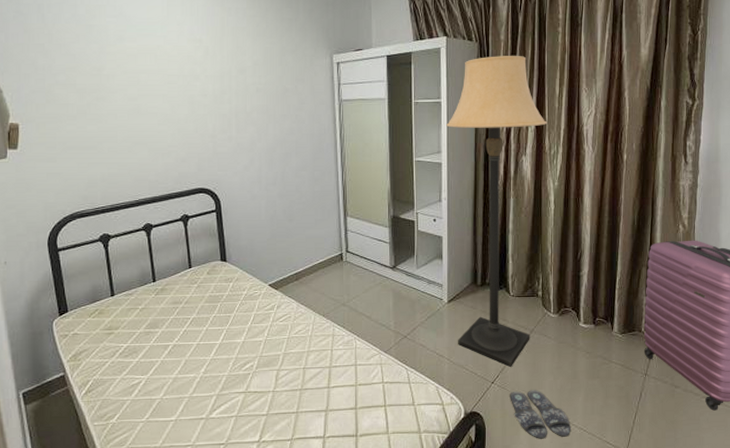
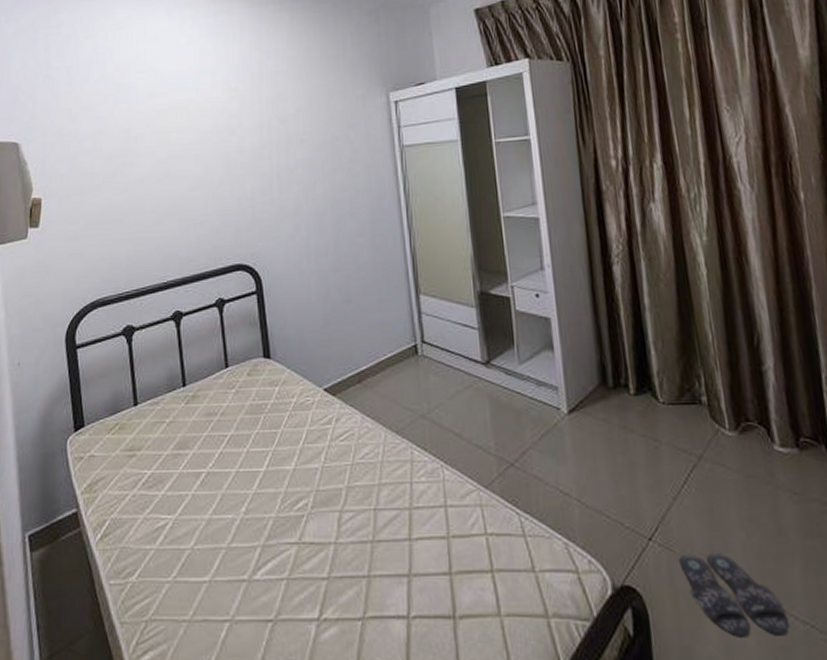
lamp: present [446,56,547,367] -> none [540,73,699,514]

